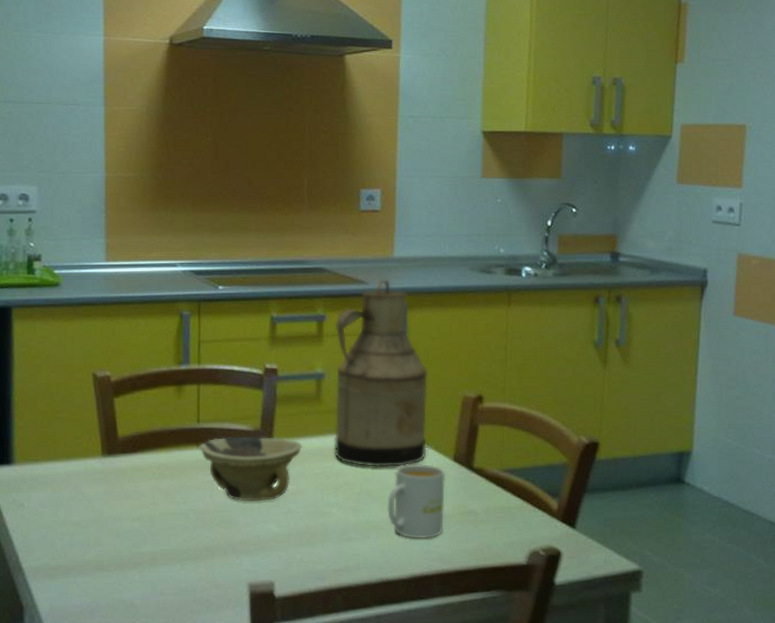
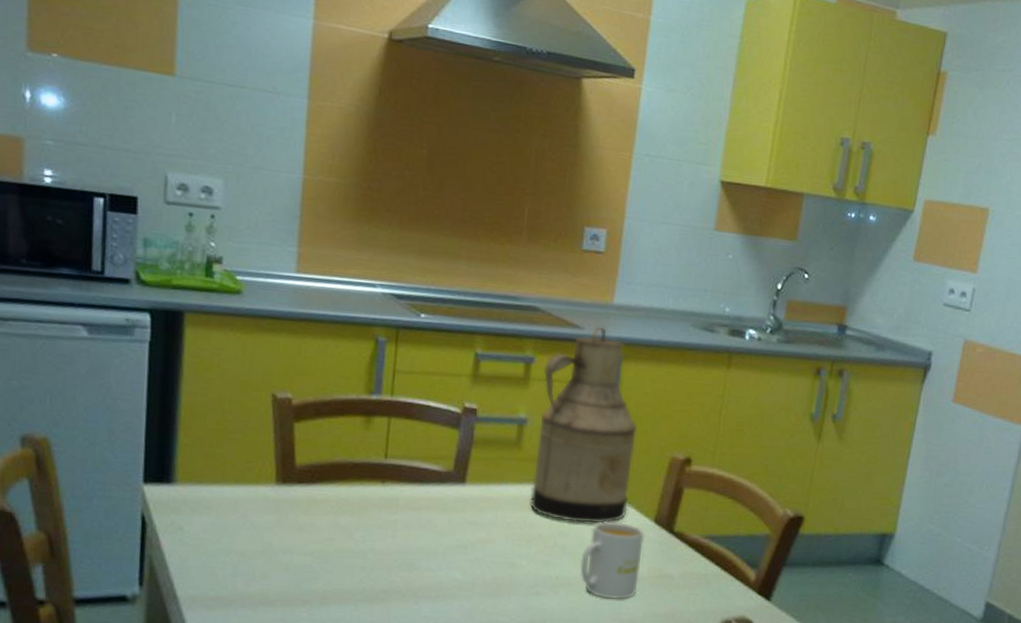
bowl: present [199,436,303,502] -> none [384,476,497,547]

